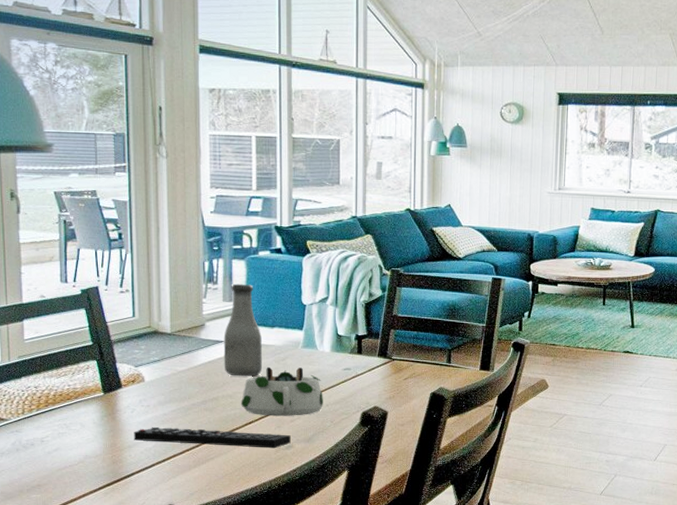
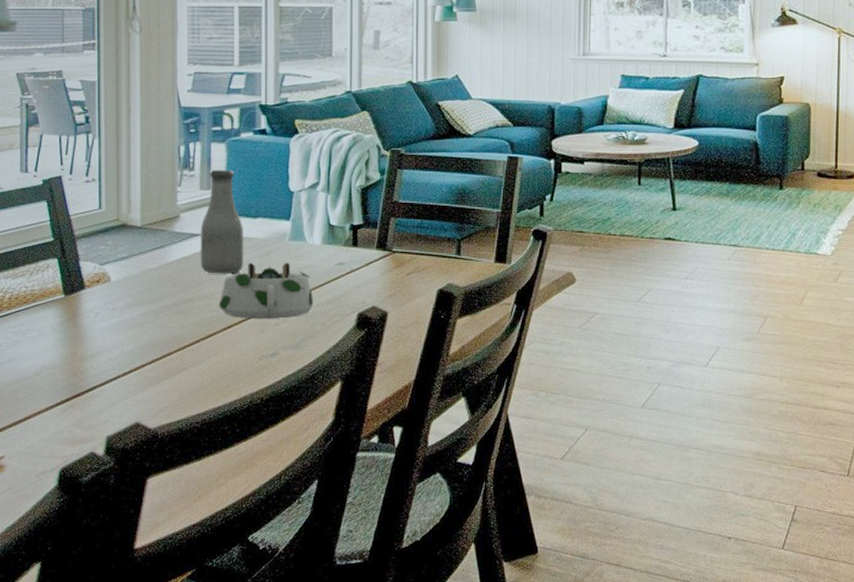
remote control: present [134,427,291,449] -> none [97,333,276,357]

